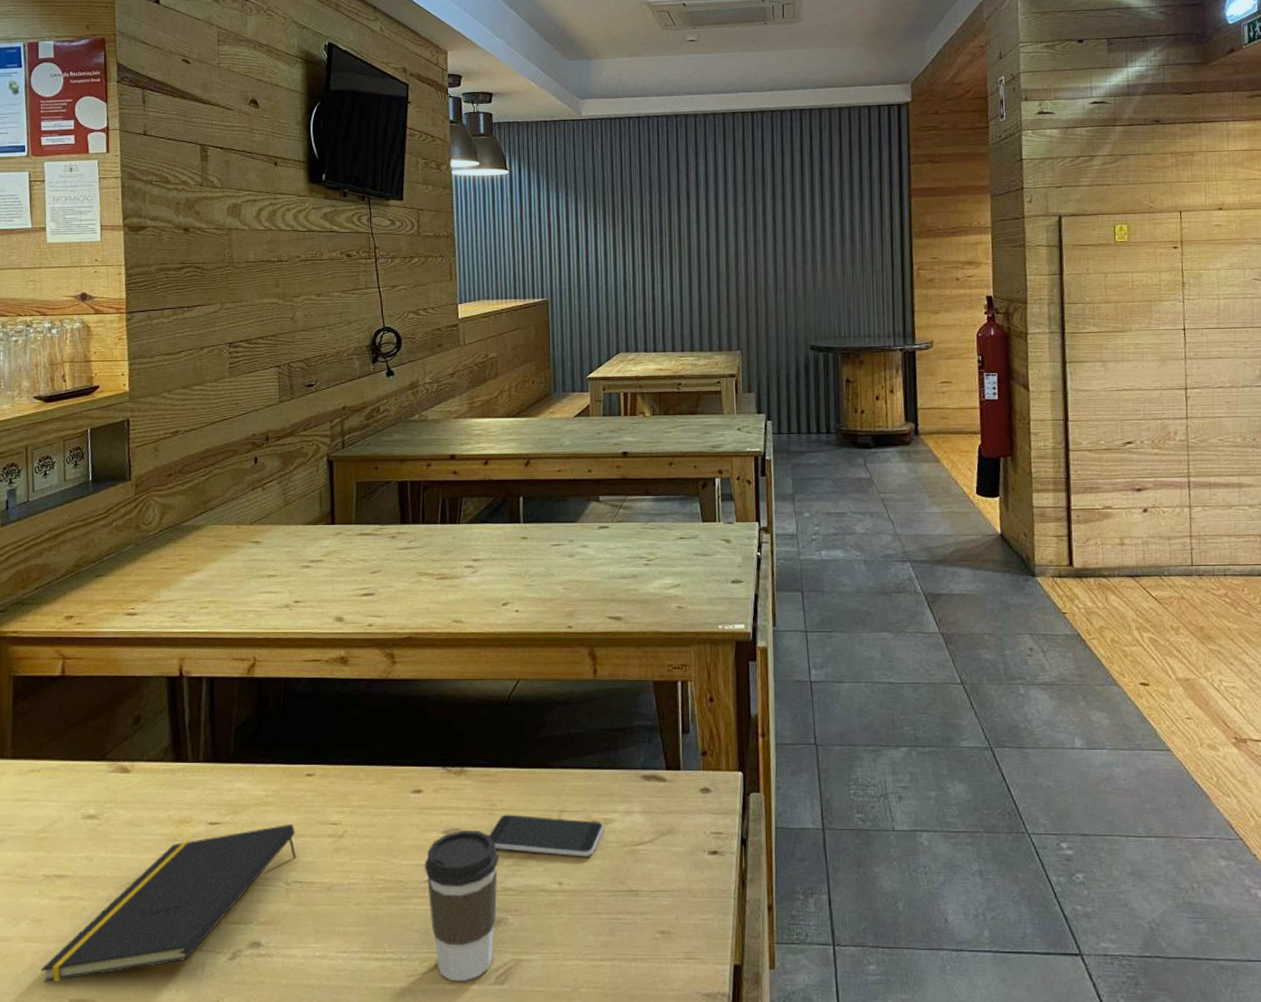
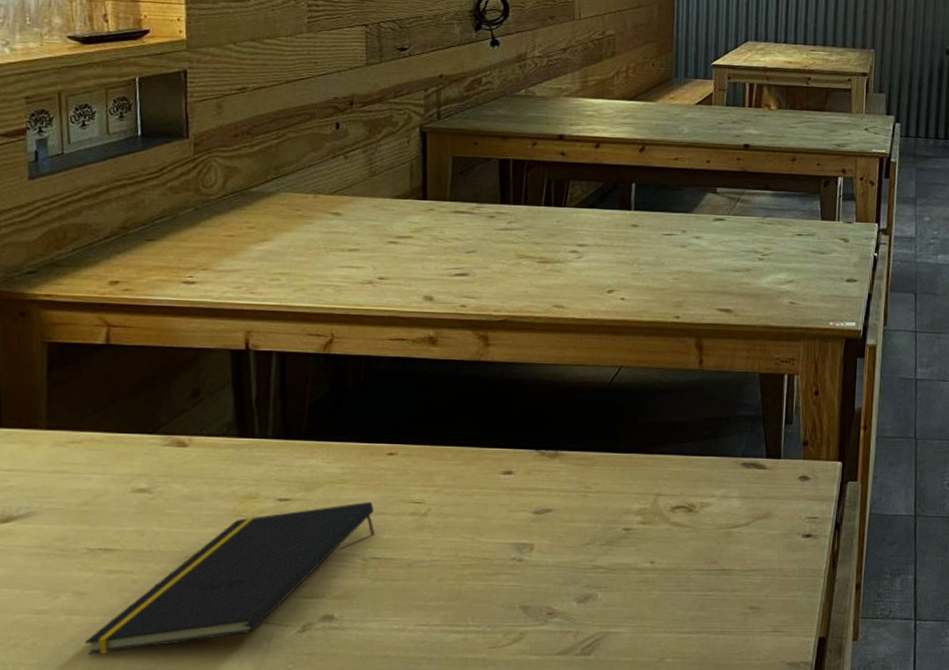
coffee cup: present [425,829,499,982] -> none [513,510,591,653]
smartphone: present [488,814,604,857] -> none [581,496,700,538]

